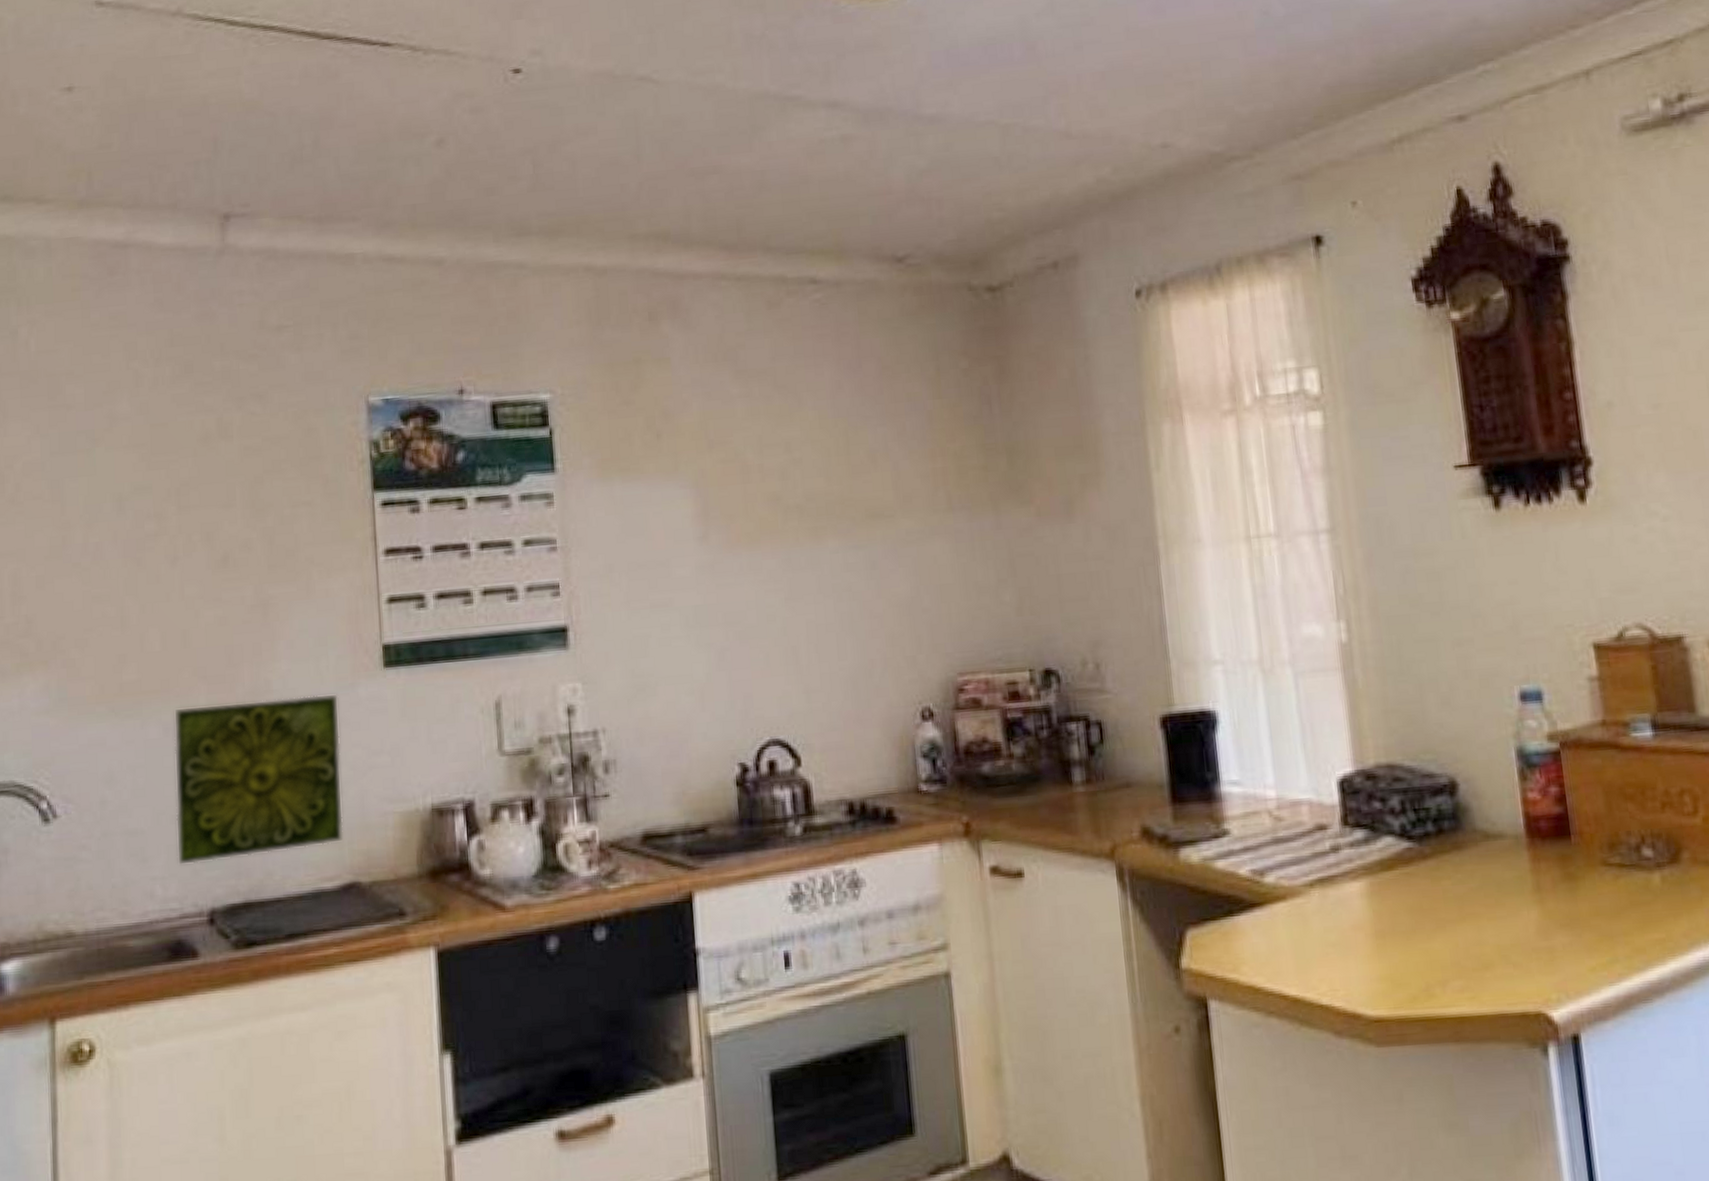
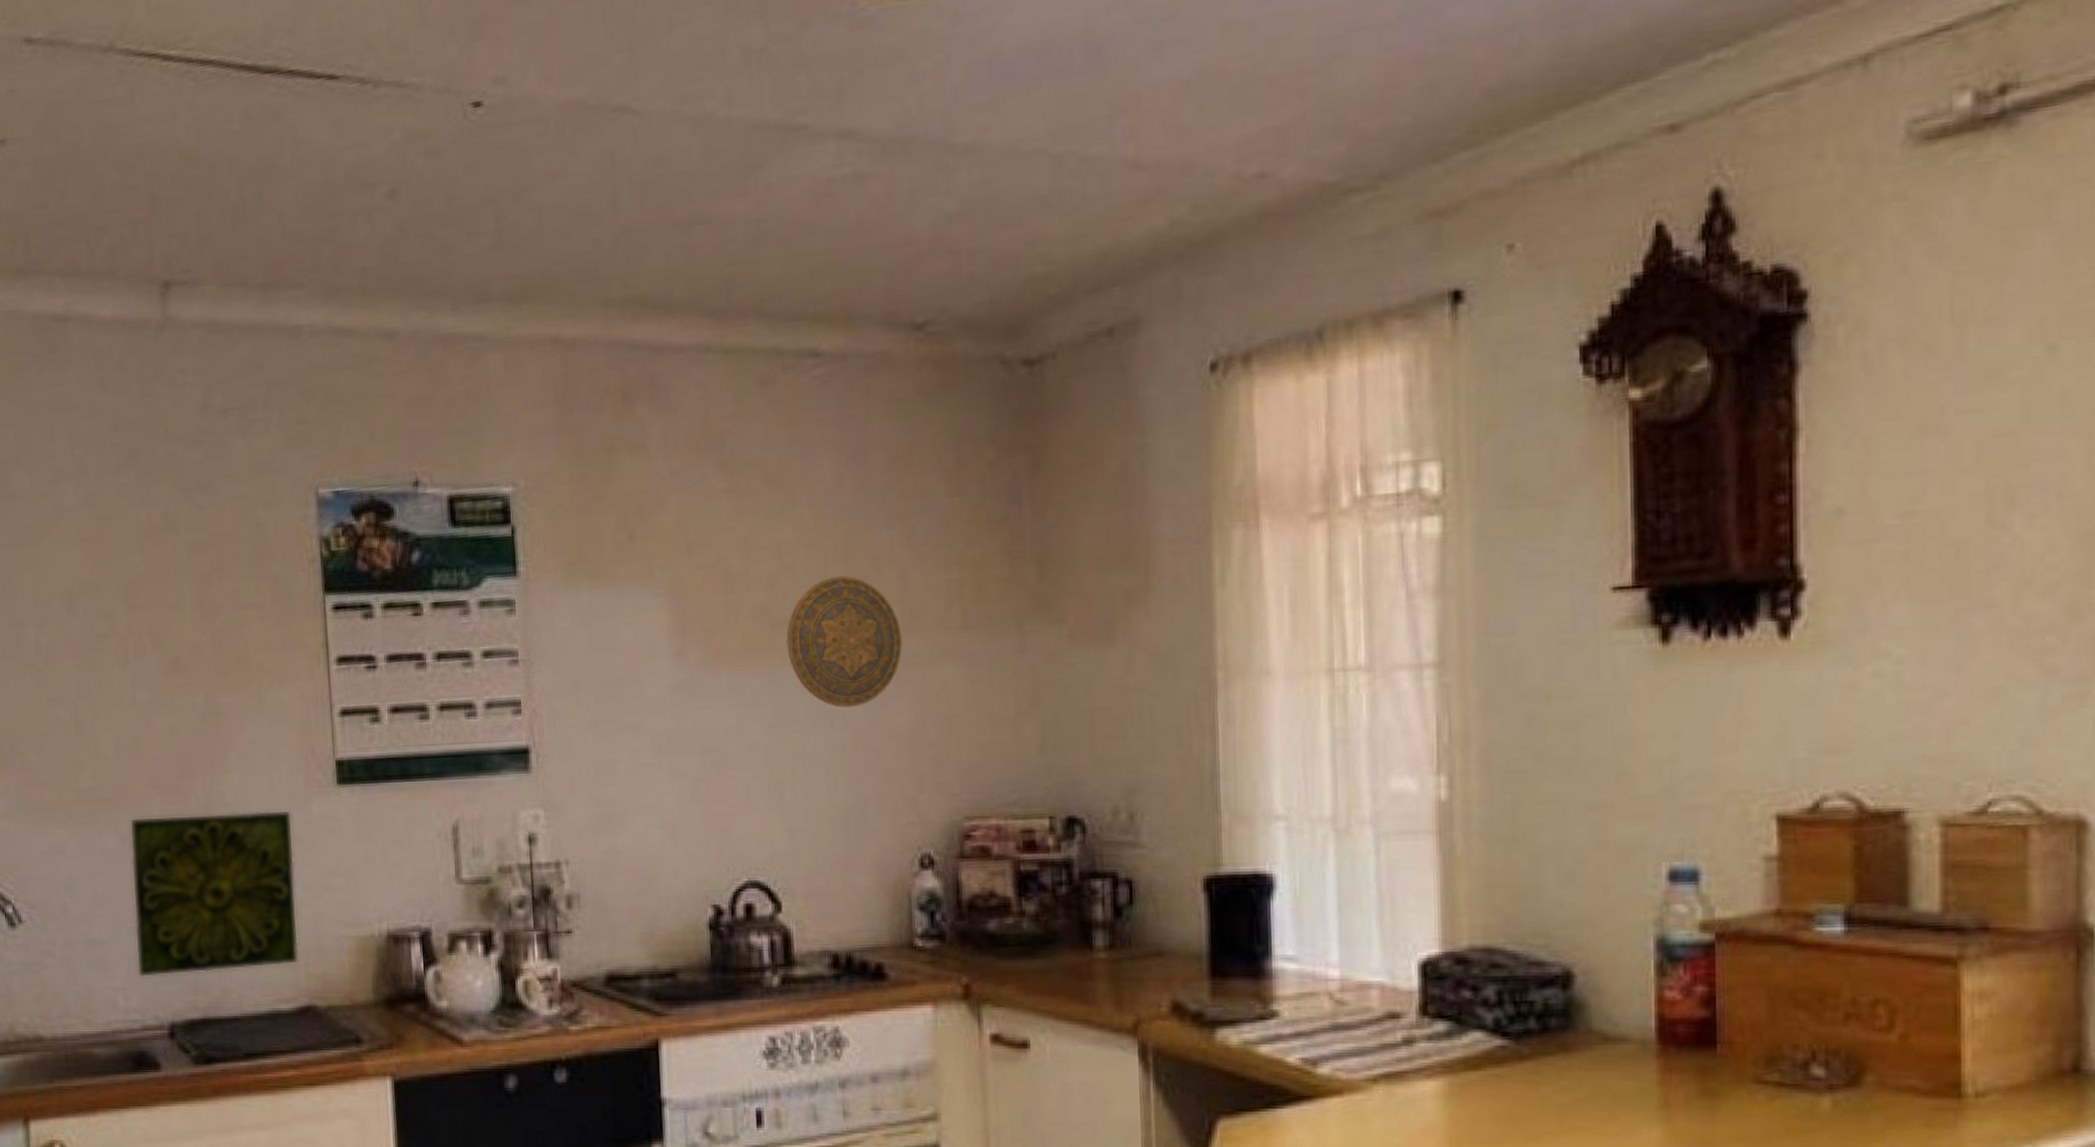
decorative plate: none [797,467,898,581] -> present [786,575,902,708]

